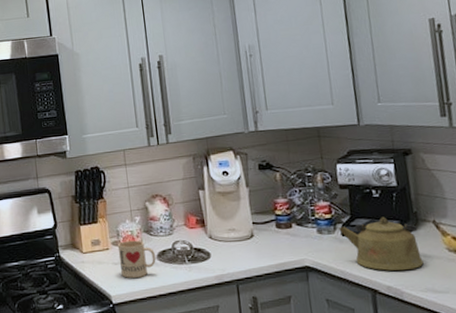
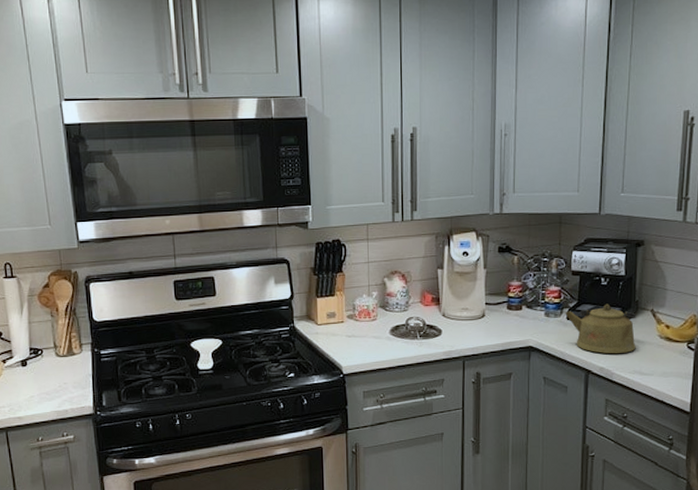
mug: present [117,240,156,278] -> none [352,314,389,350]

